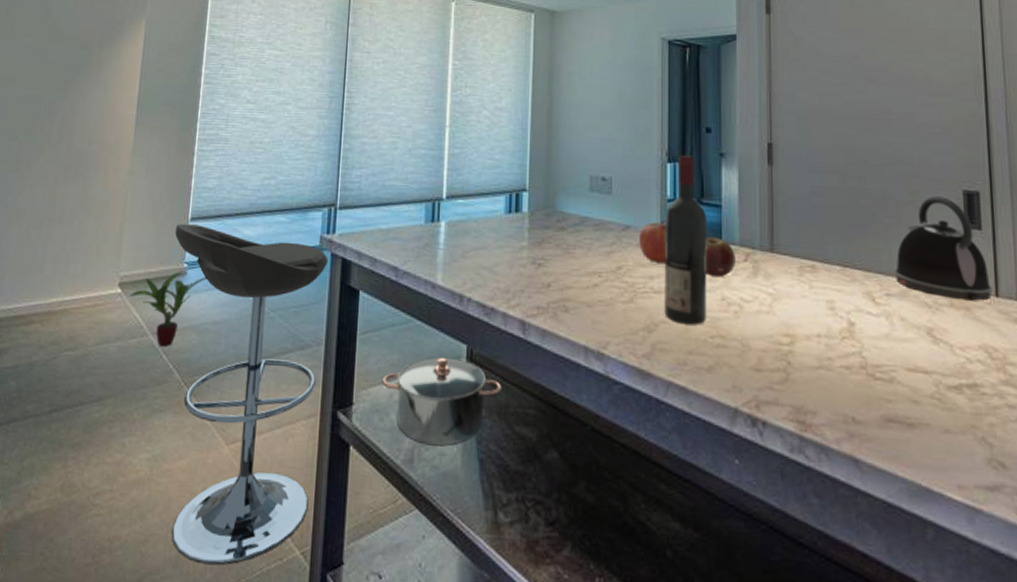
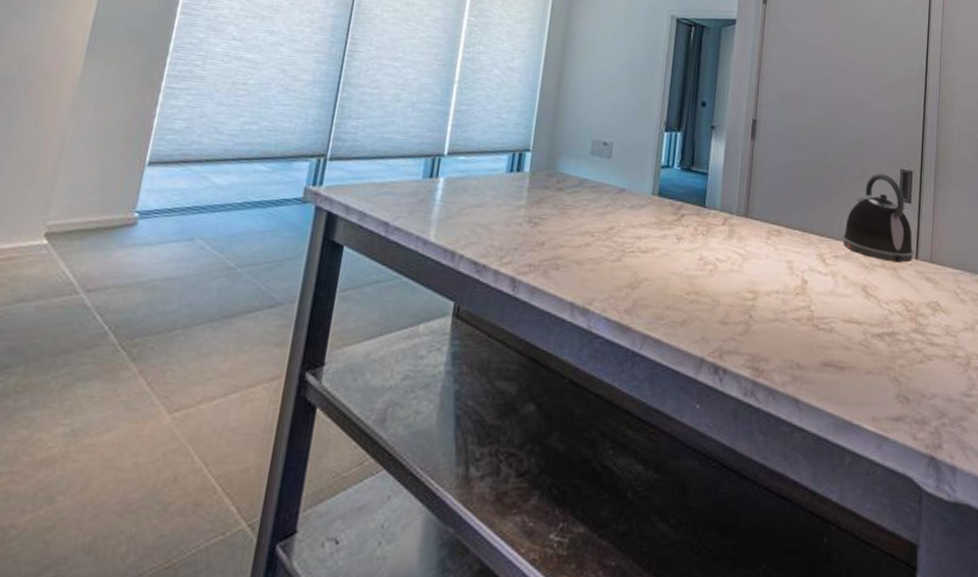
potted plant: present [130,270,207,346] -> none [59,220,163,306]
bar stool: present [171,224,329,566] -> none [87,168,312,547]
cooking pot: present [381,357,501,447] -> none [358,314,486,404]
fruit: present [639,220,667,263] -> none [631,185,659,225]
wine bottle: present [664,155,707,324] -> none [648,125,695,282]
fruit: present [705,237,735,277] -> none [688,202,716,238]

